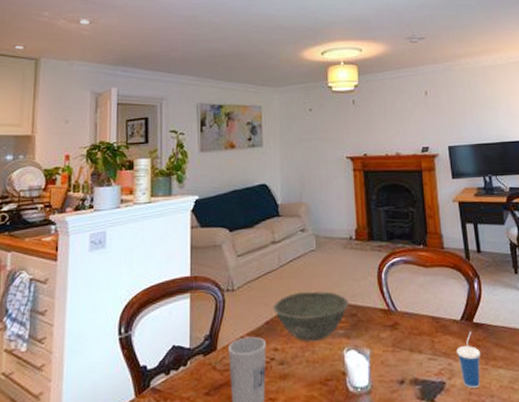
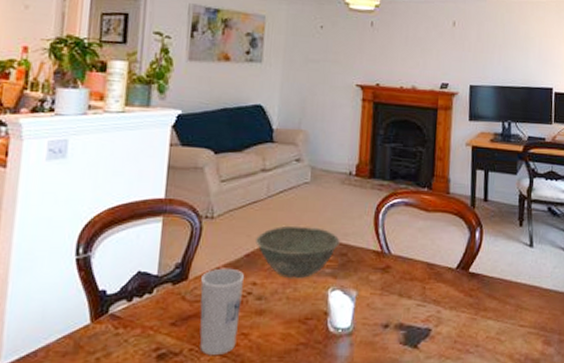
cup: present [456,331,481,388] -> none [447,281,473,336]

